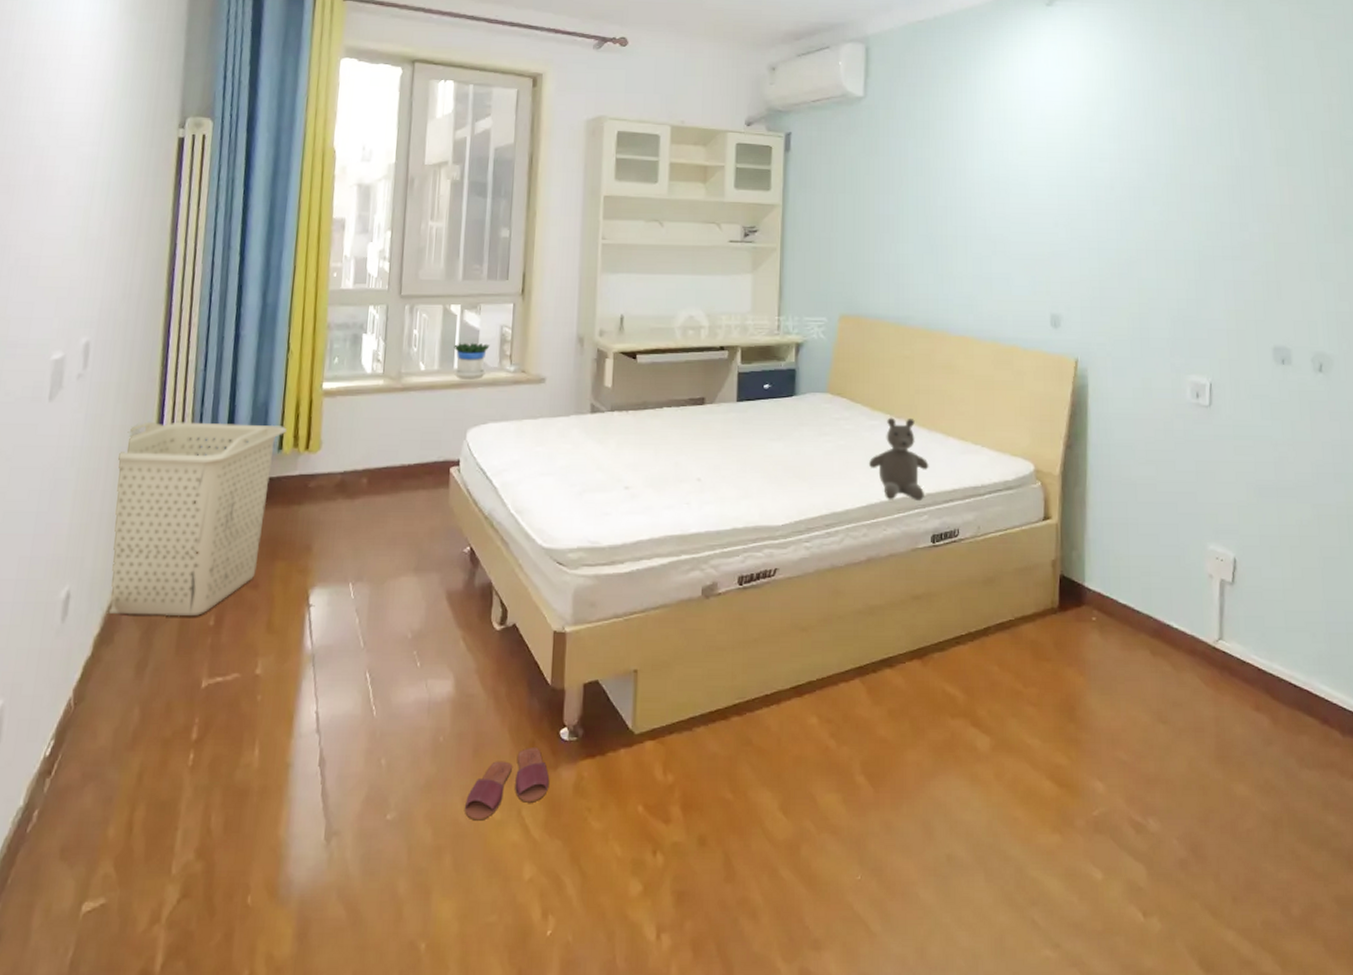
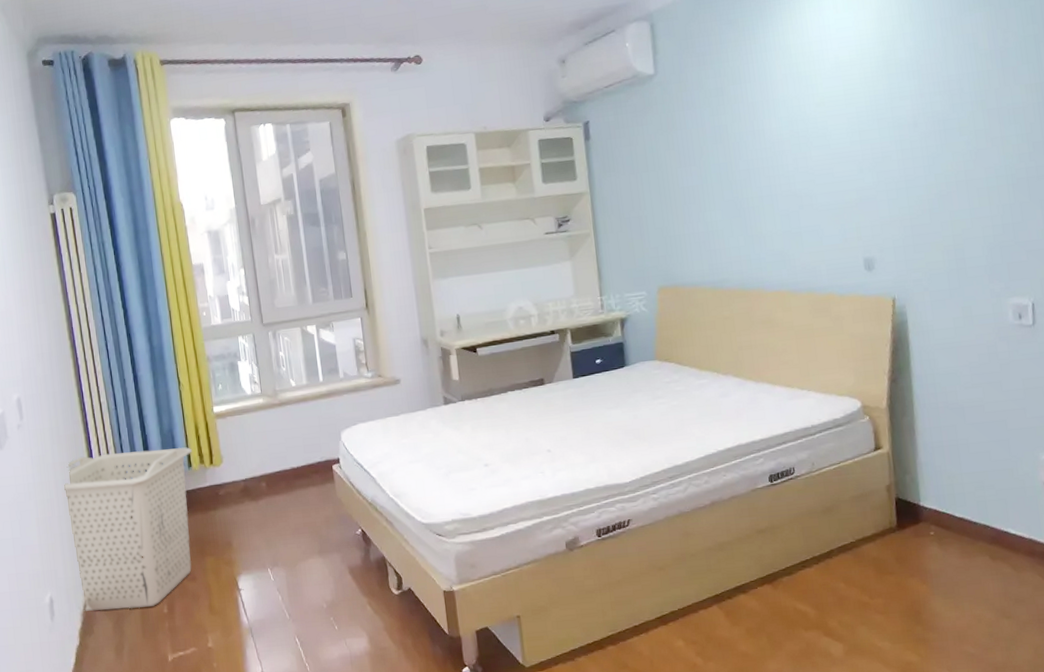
flowerpot: present [454,342,490,380] -> none [316,356,348,390]
stuffed bear: present [868,417,929,502] -> none [702,373,760,449]

